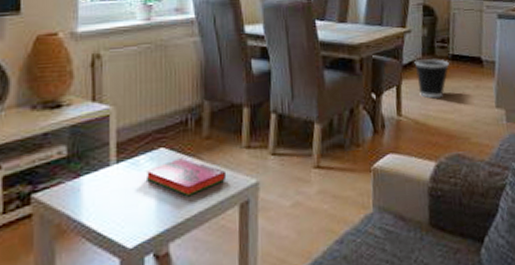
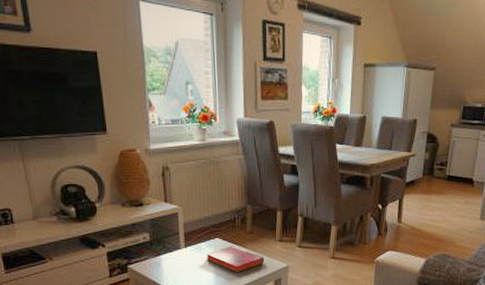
wastebasket: present [414,59,449,99] -> none [416,179,445,210]

